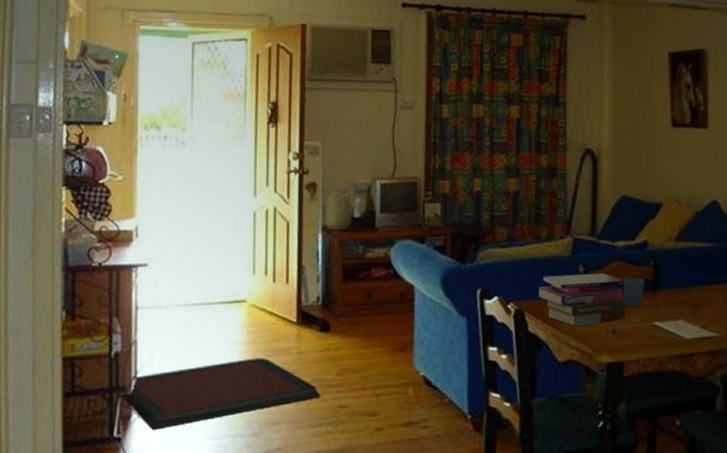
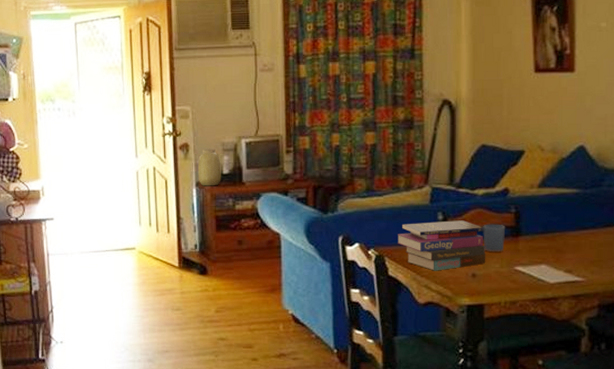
doormat: present [119,358,321,430] -> none [40,297,203,354]
photo frame: present [421,196,445,228] -> none [283,152,305,182]

